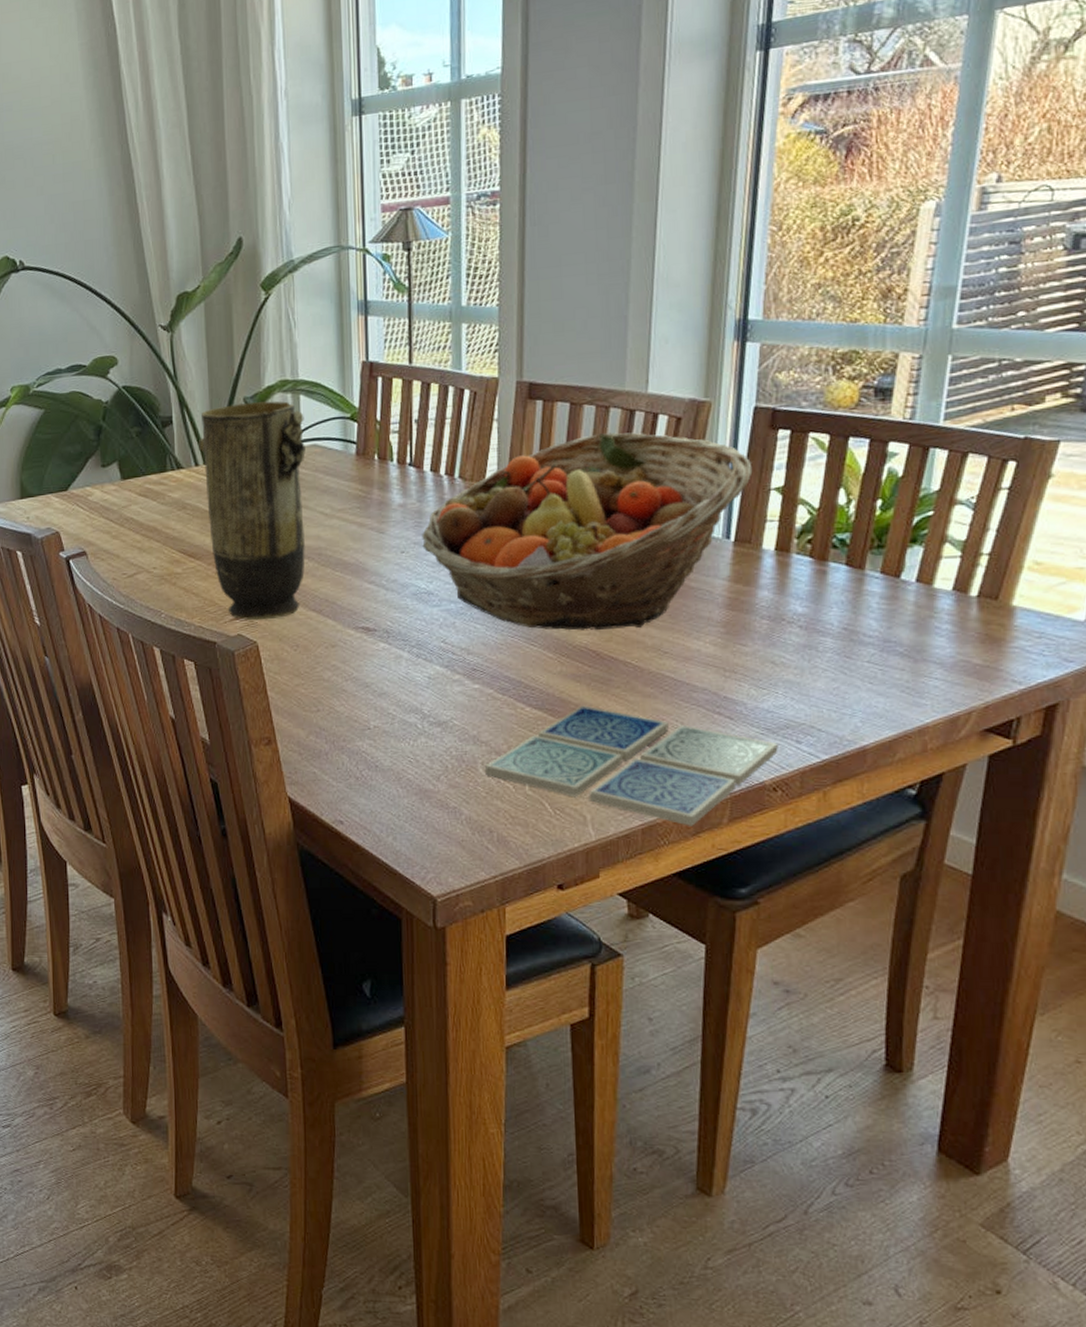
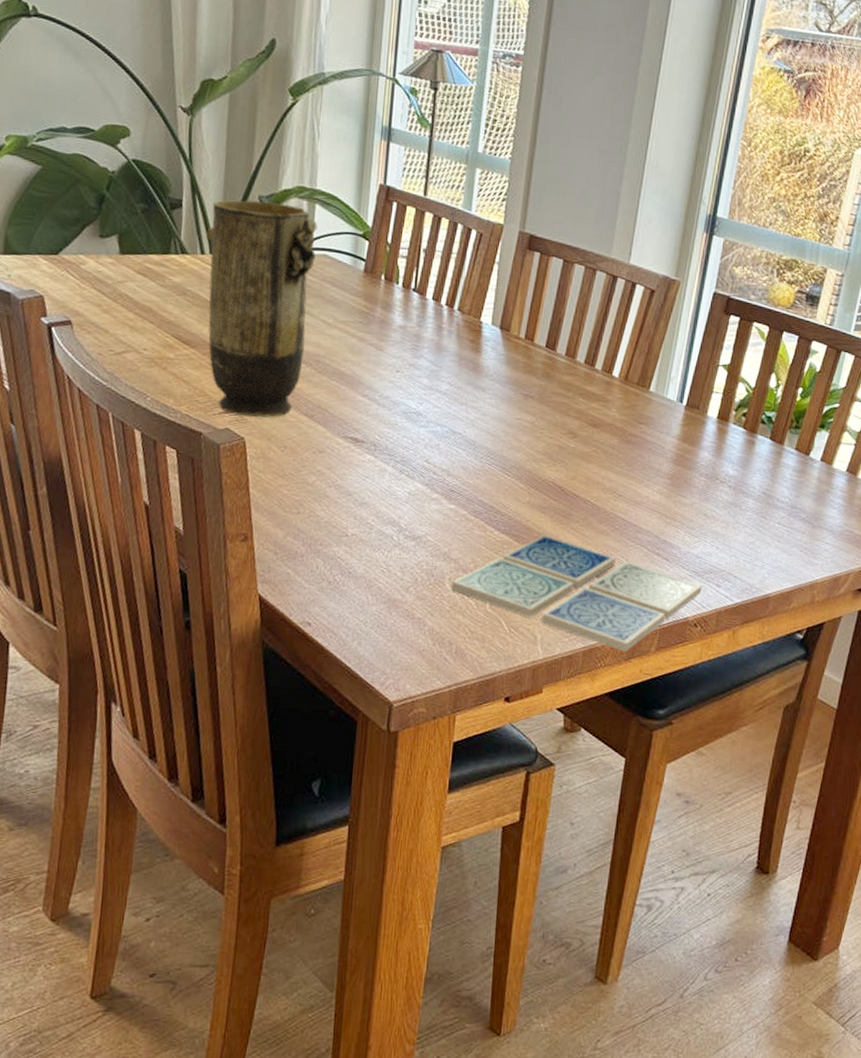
fruit basket: present [422,432,753,631] -> none [417,292,707,470]

